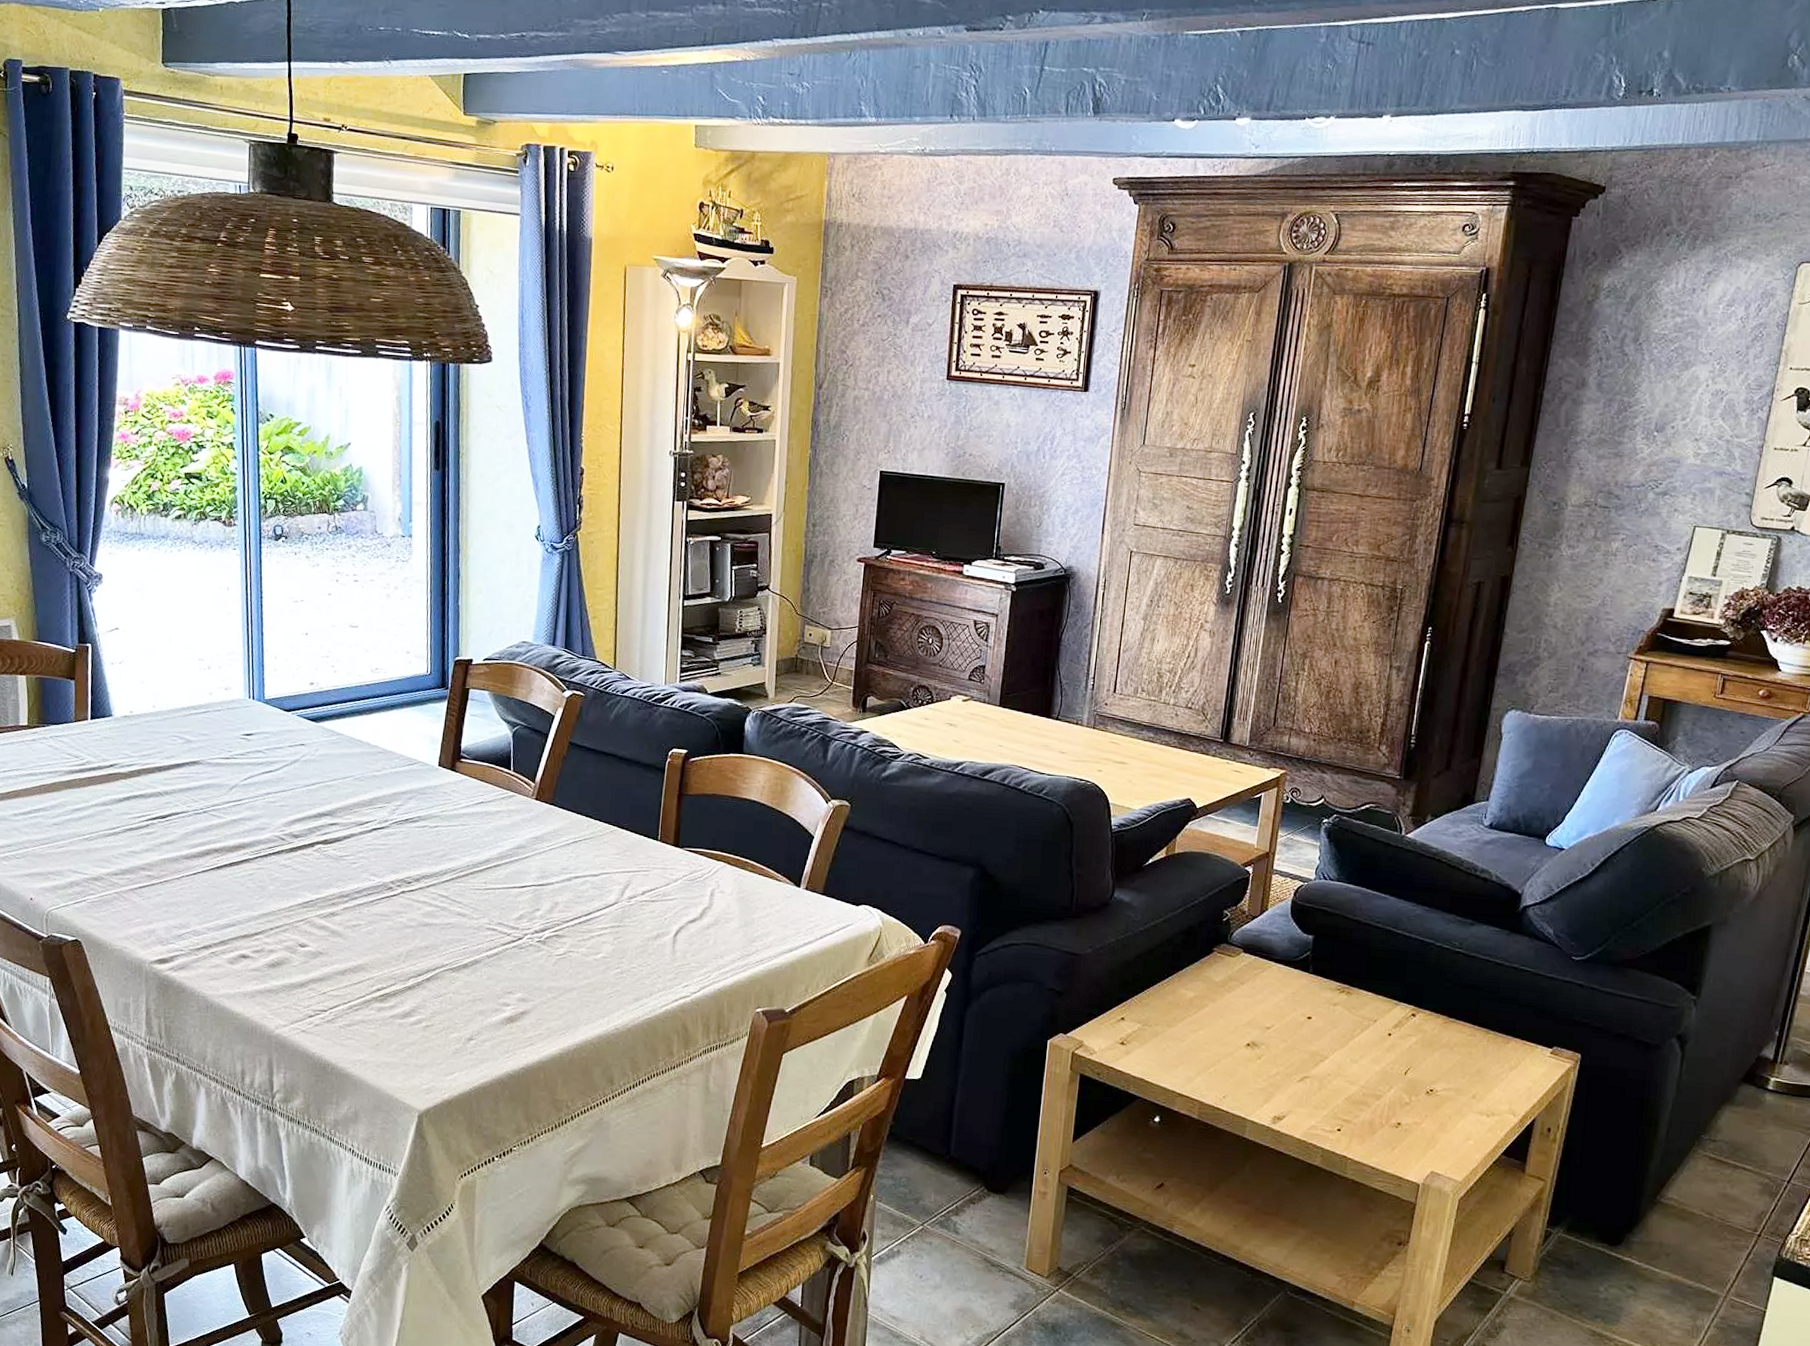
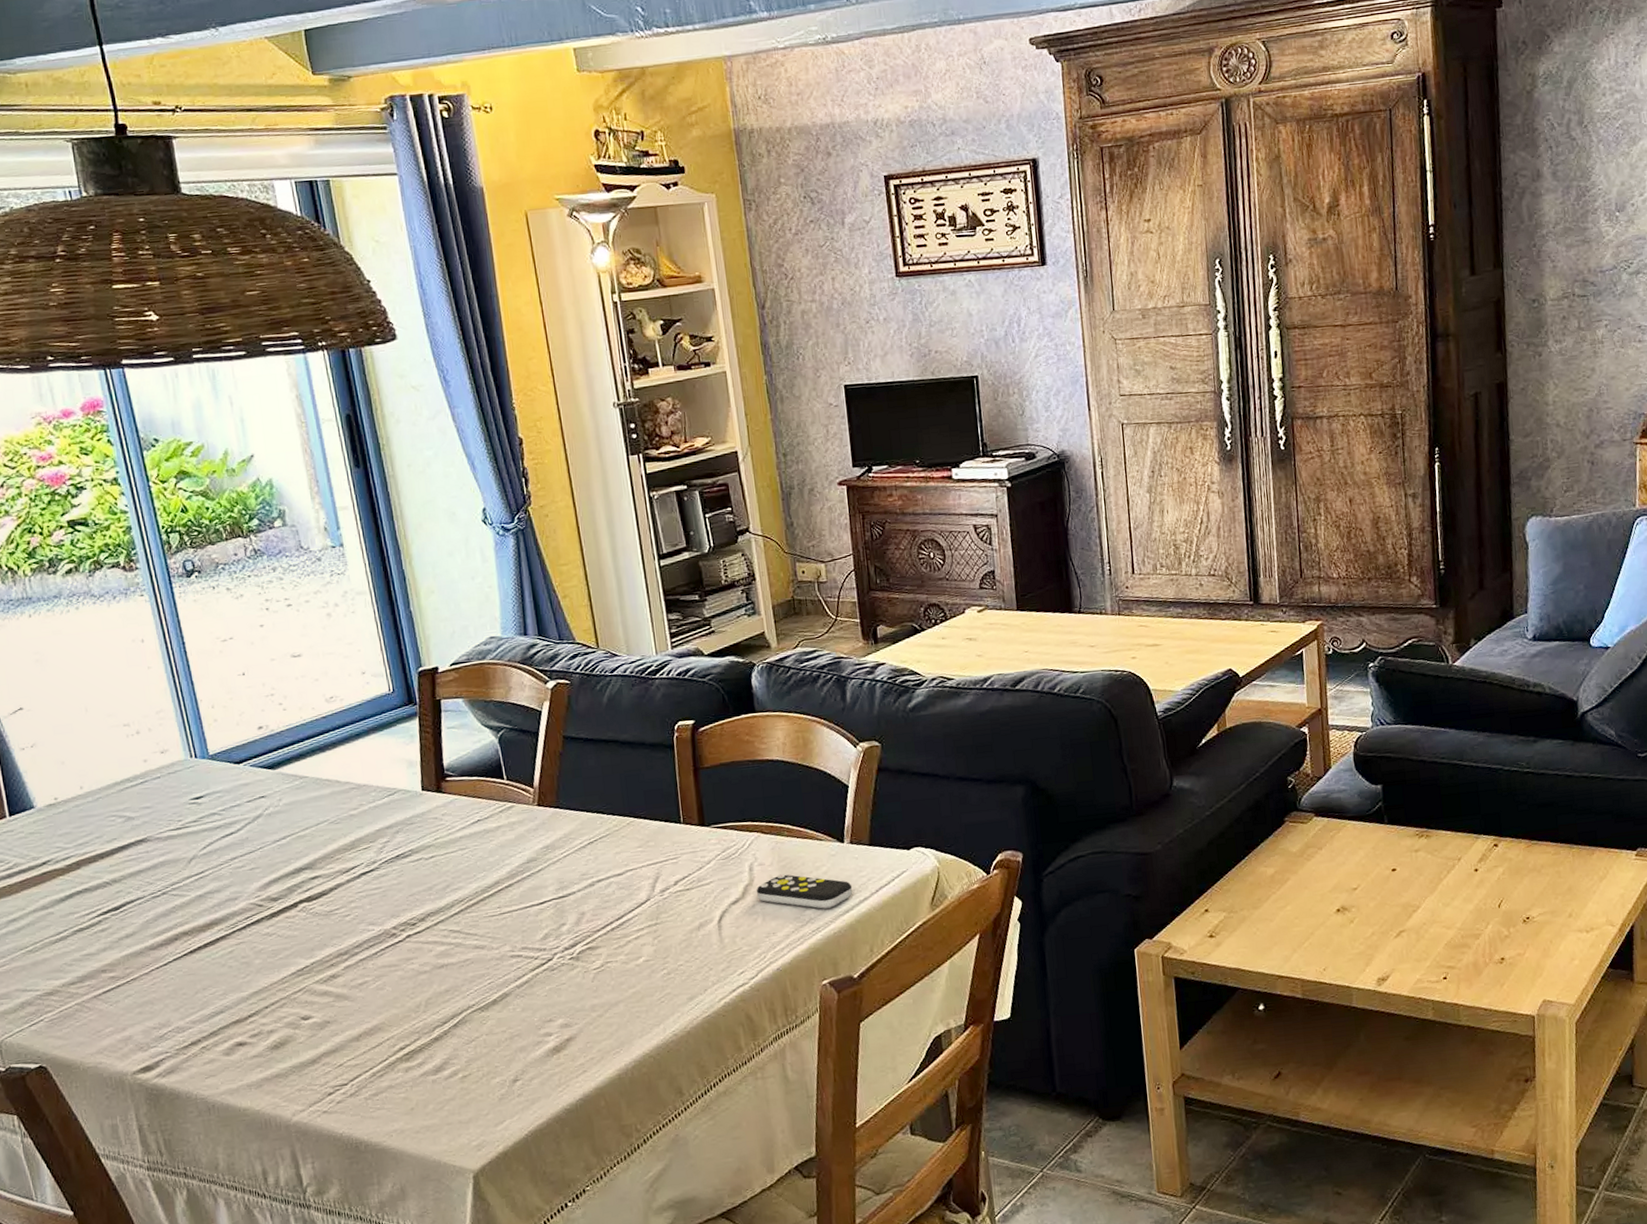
remote control: none [712,904,800,944] -> present [756,874,853,909]

